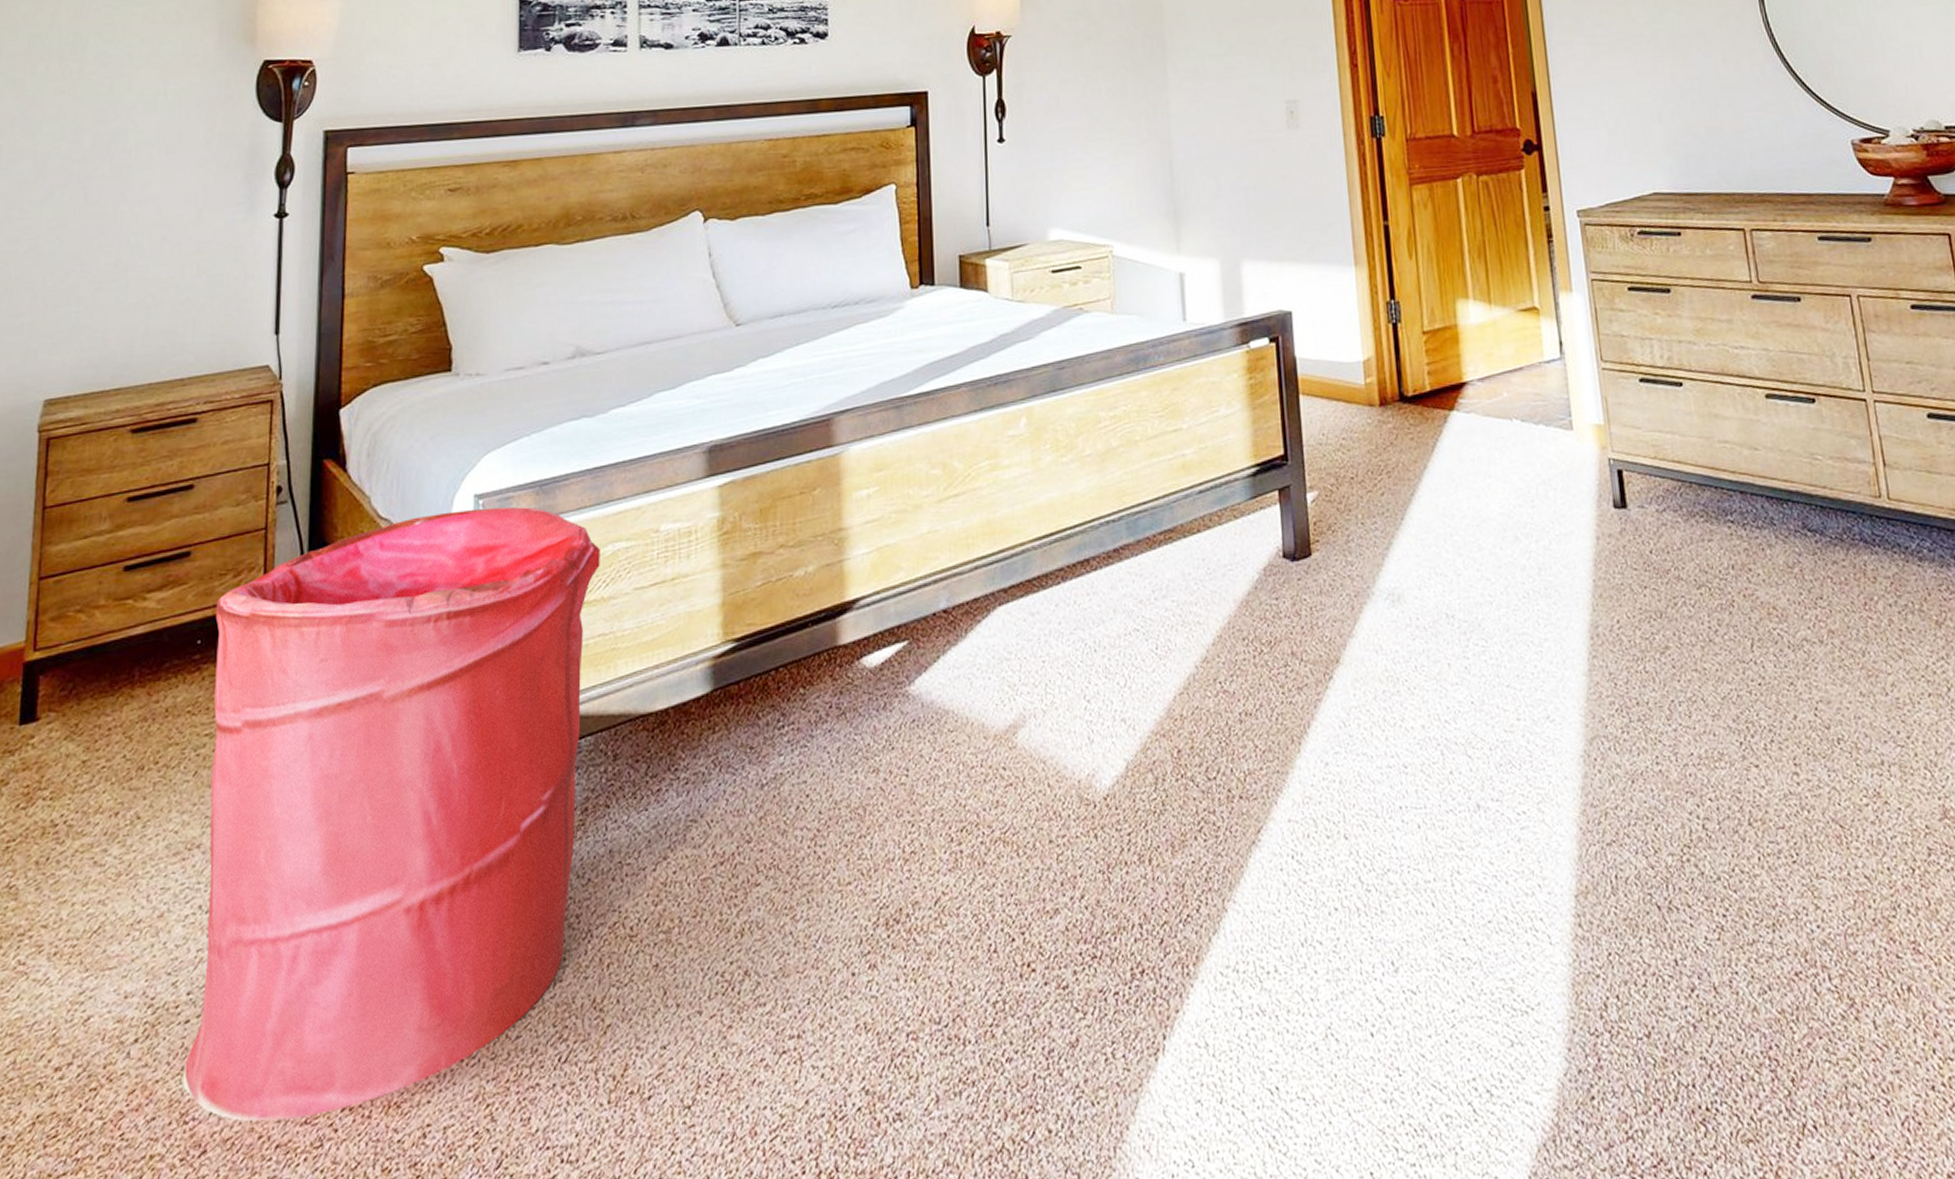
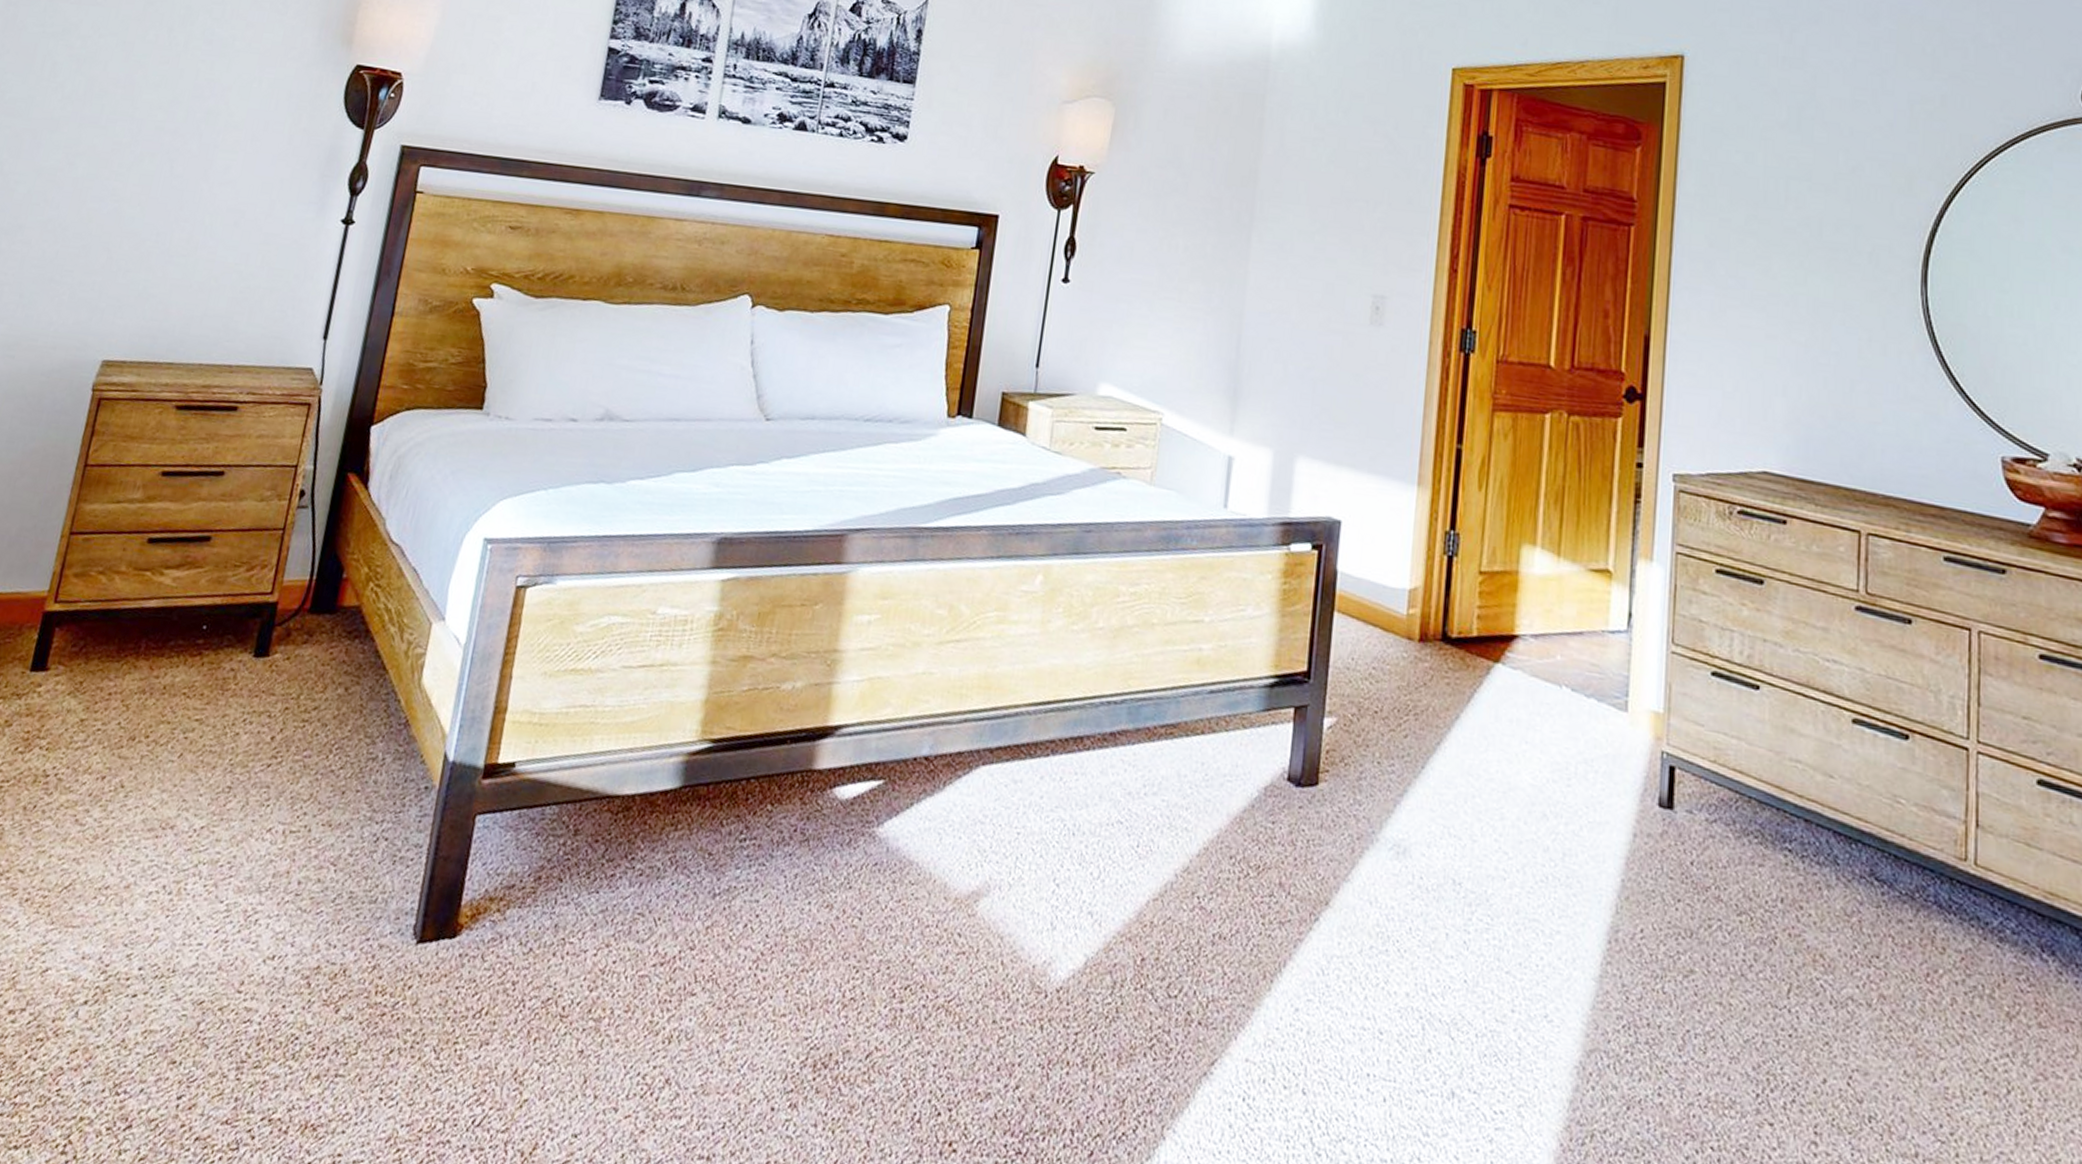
laundry hamper: present [183,506,600,1122] -> none [120,548,596,1118]

